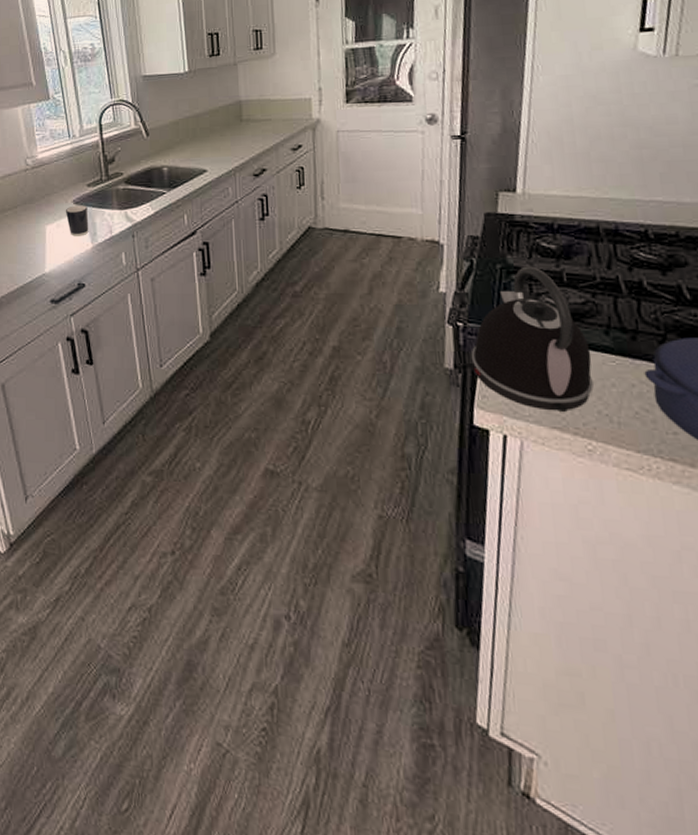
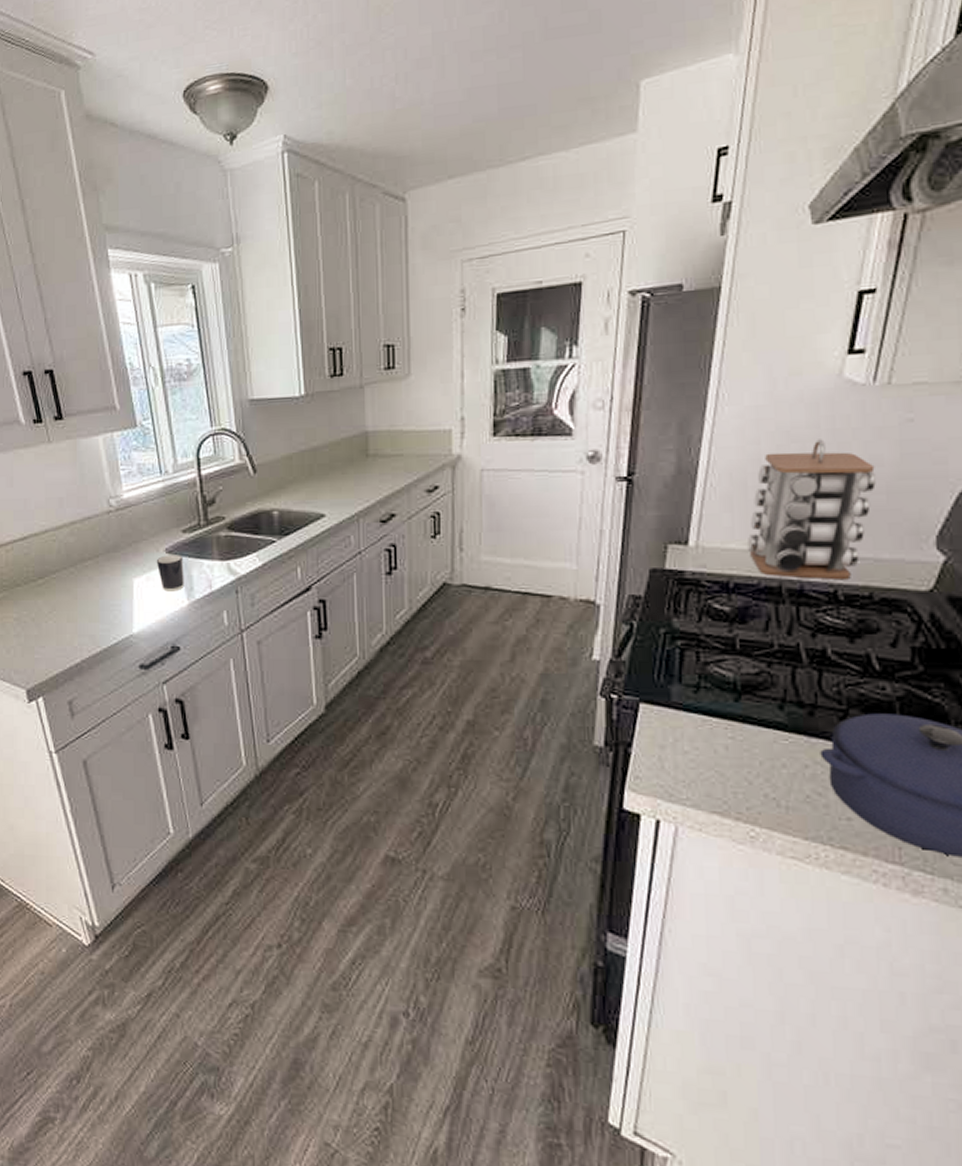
kettle: present [470,266,594,413] -> none [624,631,762,796]
spice rack: none [566,102,673,222] -> present [746,439,876,581]

